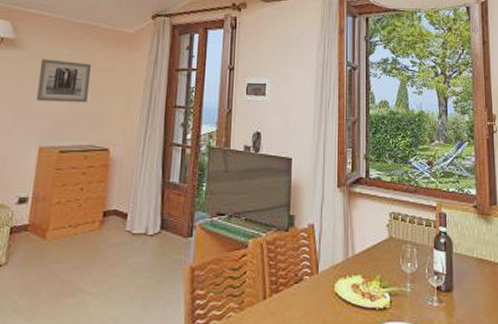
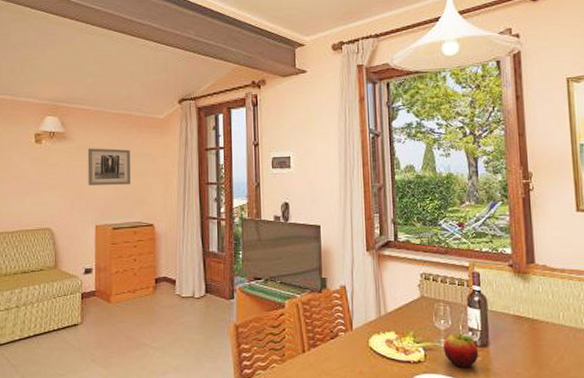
fruit: none [408,277,443,314] -> present [442,333,479,367]

